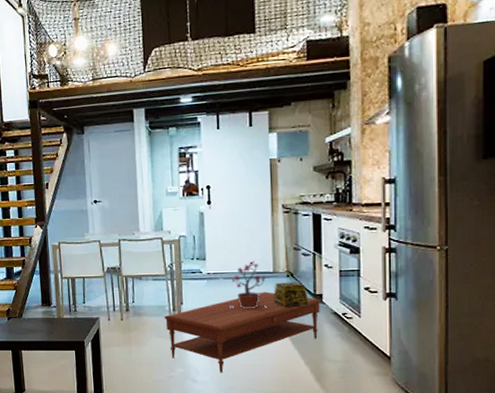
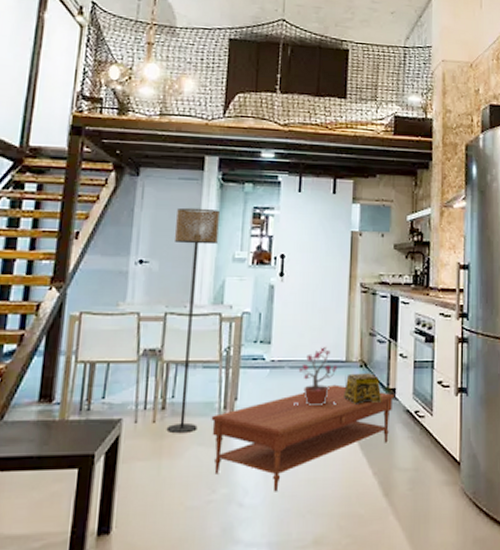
floor lamp: none [117,153,155,329] -> present [166,207,220,434]

